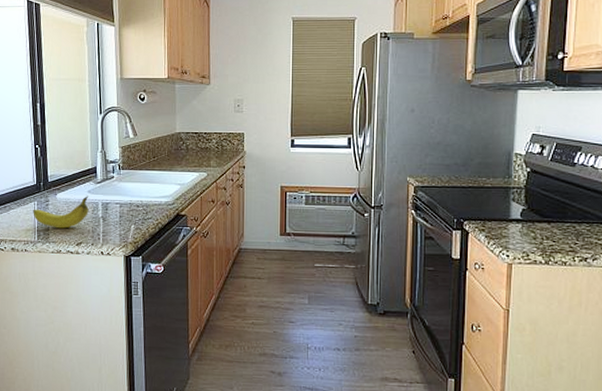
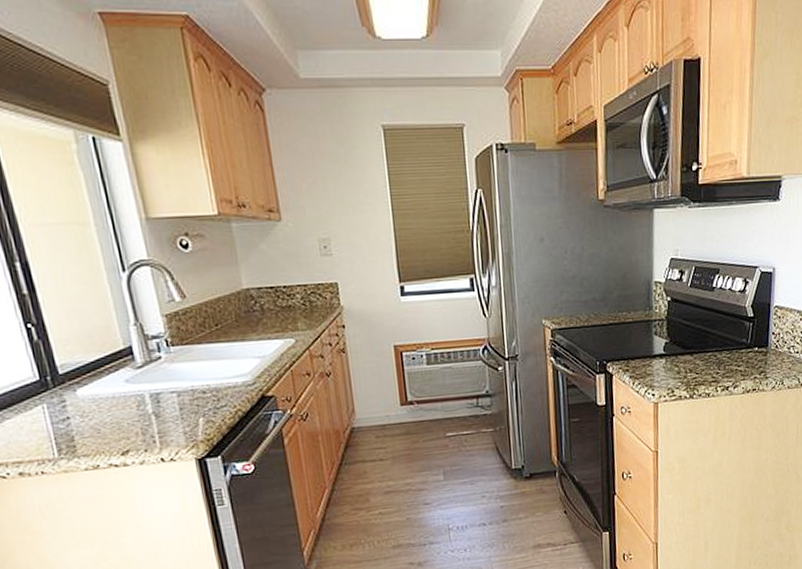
fruit: present [33,196,89,229] -> none [42,387,132,437]

